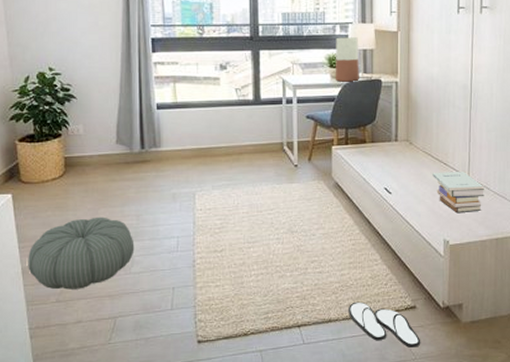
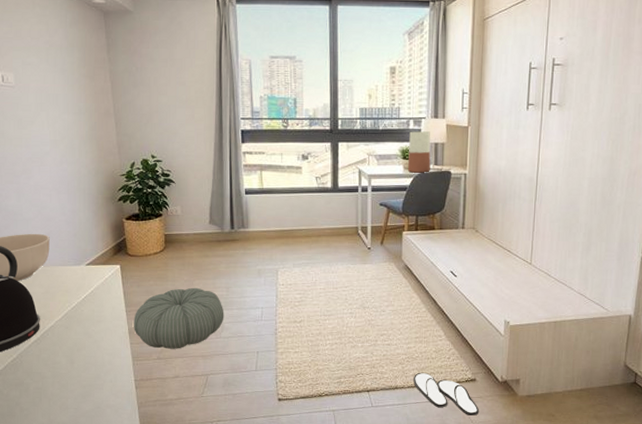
books: present [431,172,484,214] -> none [495,258,545,297]

